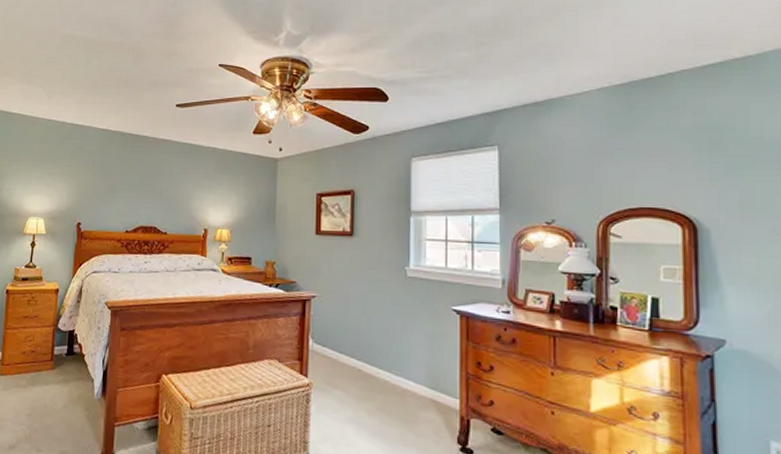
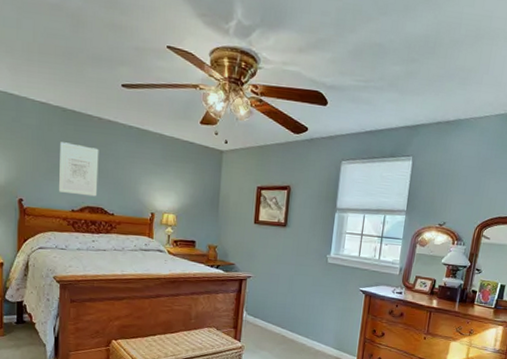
wall art: none [115,164,154,216] -> present [59,142,99,197]

